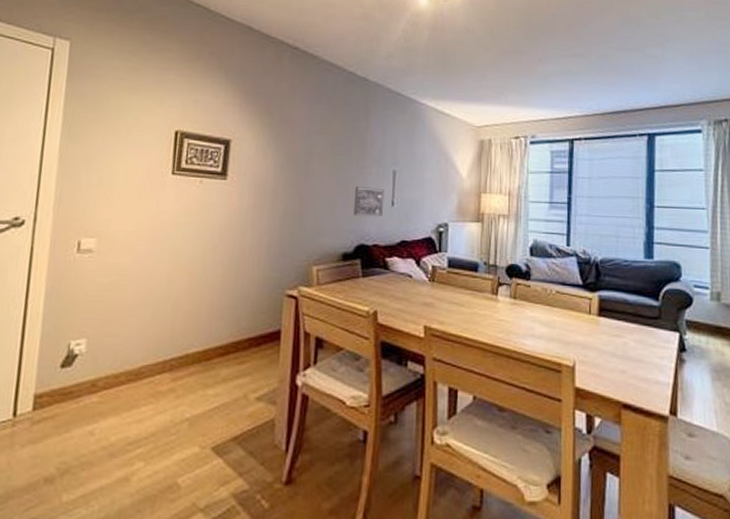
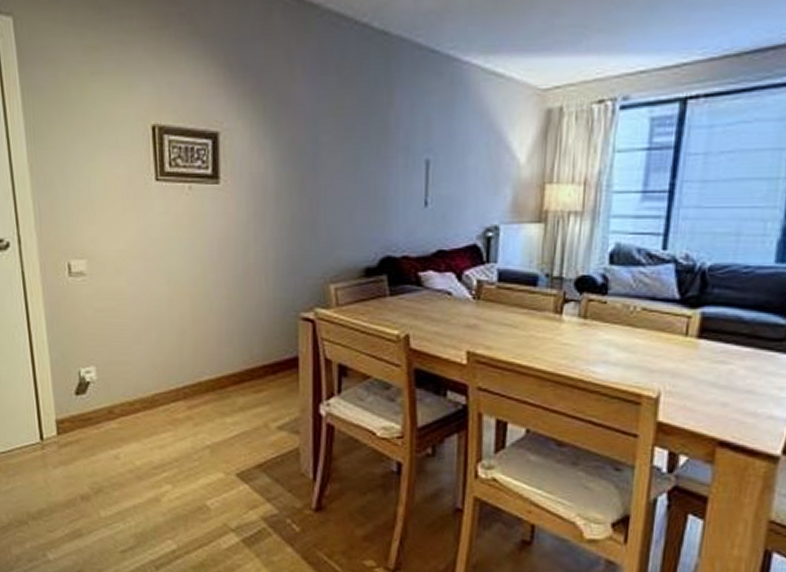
wall art: present [354,187,384,217] -> none [377,184,415,222]

